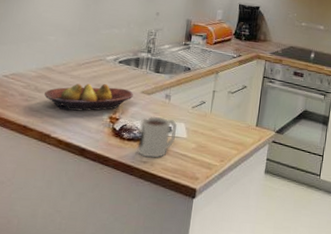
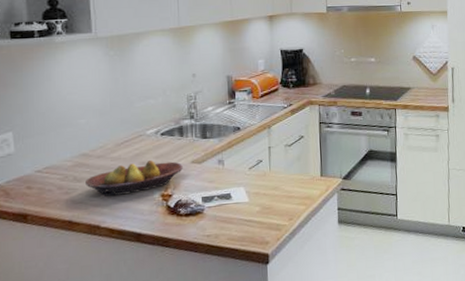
mug: present [137,116,177,158] -> none [195,184,236,230]

